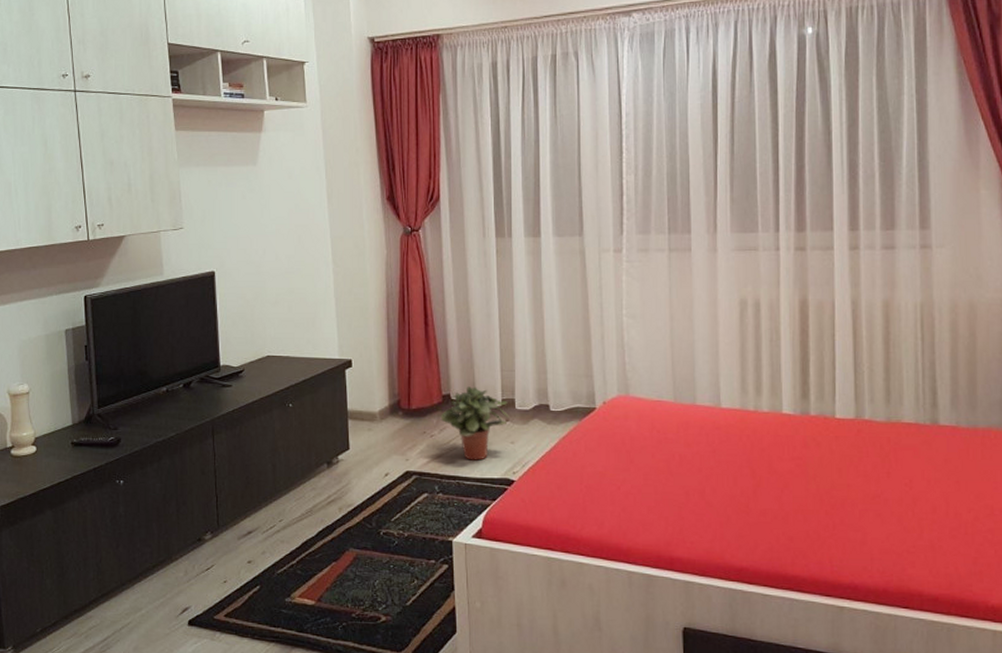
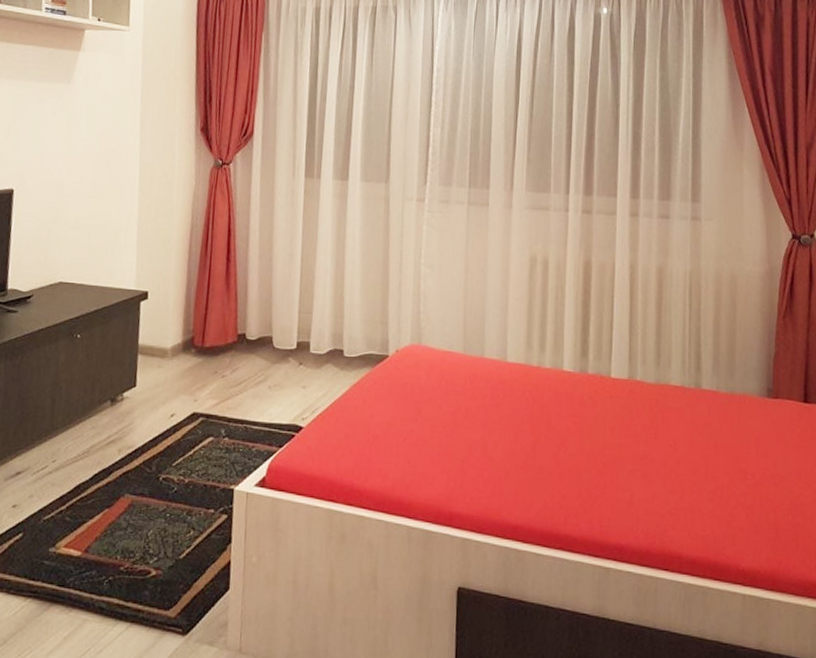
potted plant: present [440,387,509,461] -> none [233,327,303,405]

